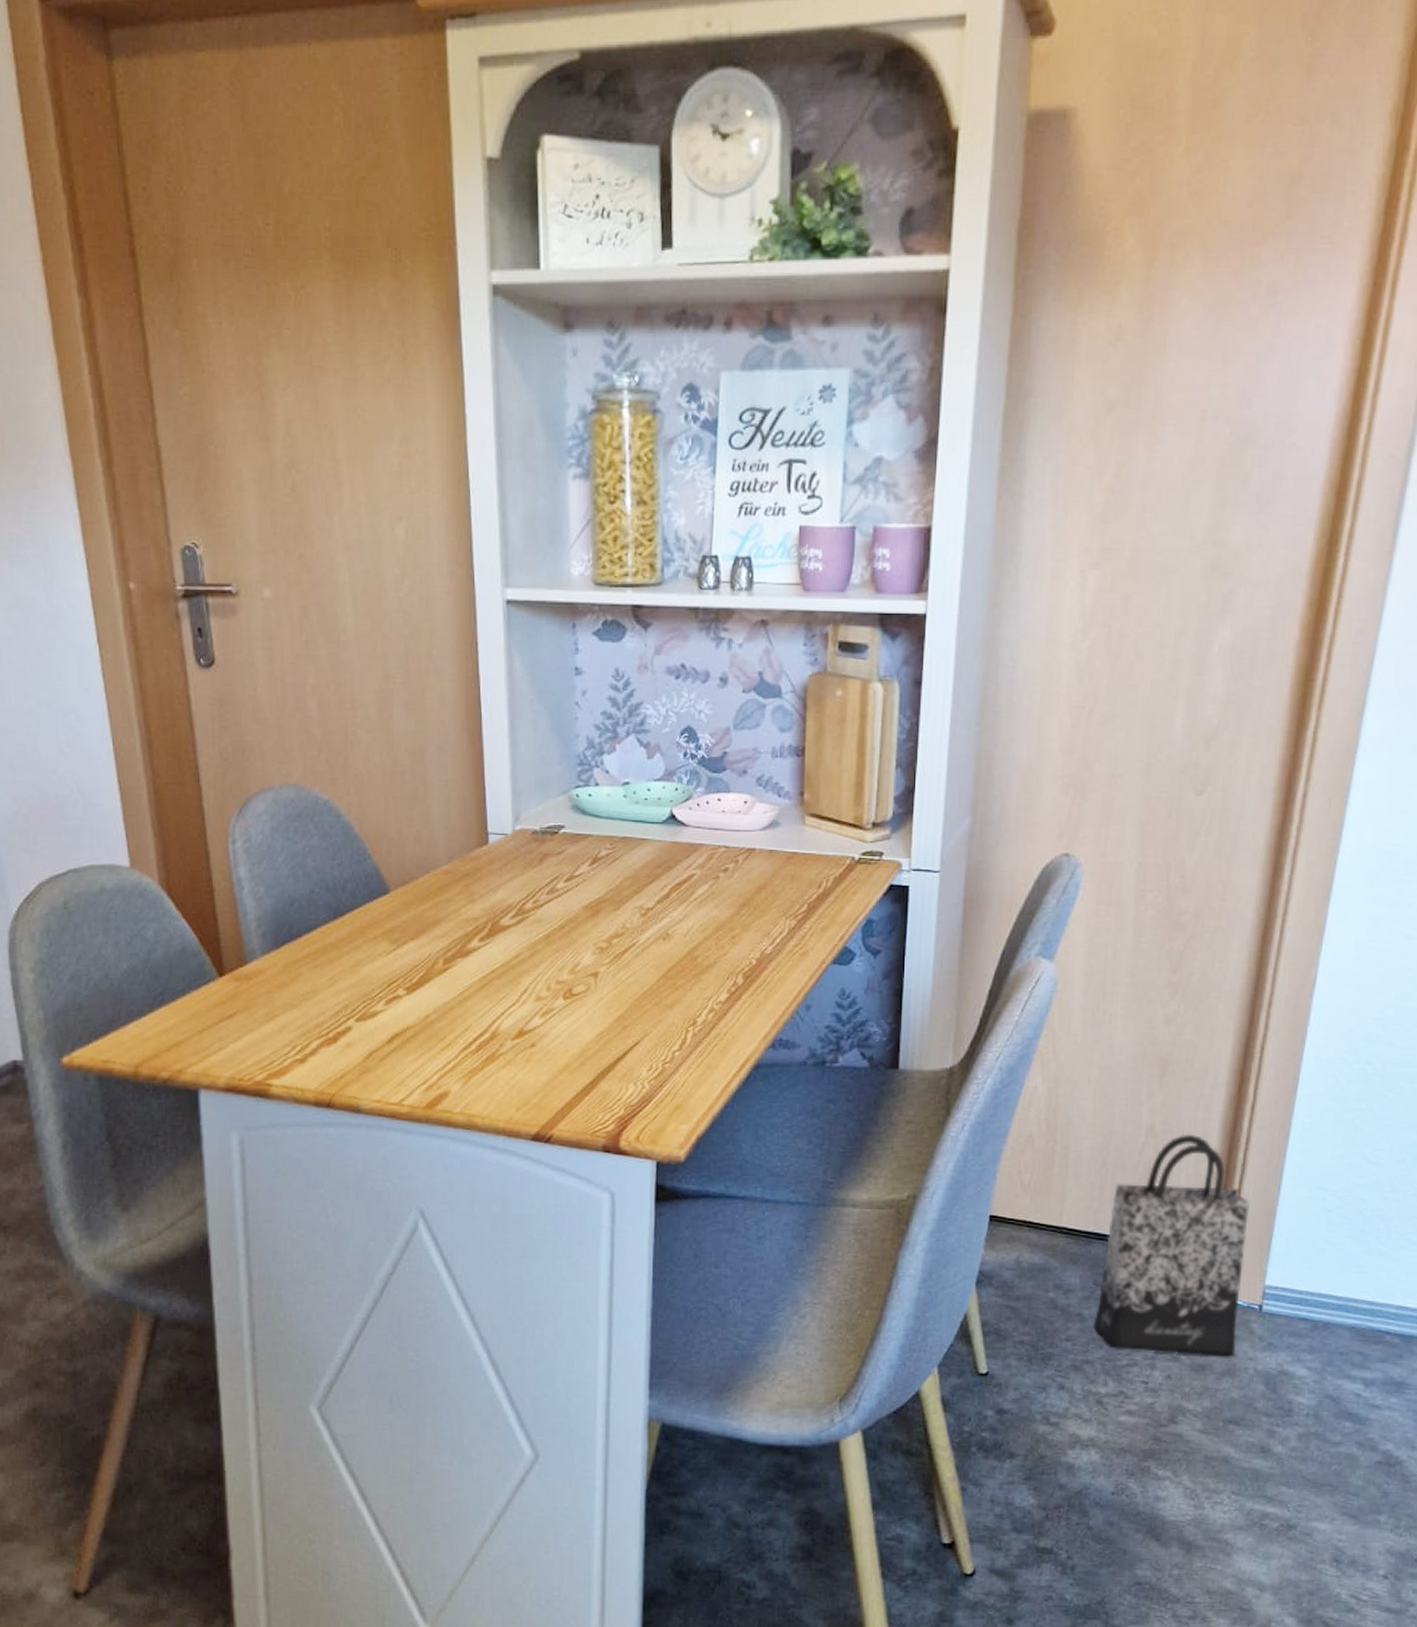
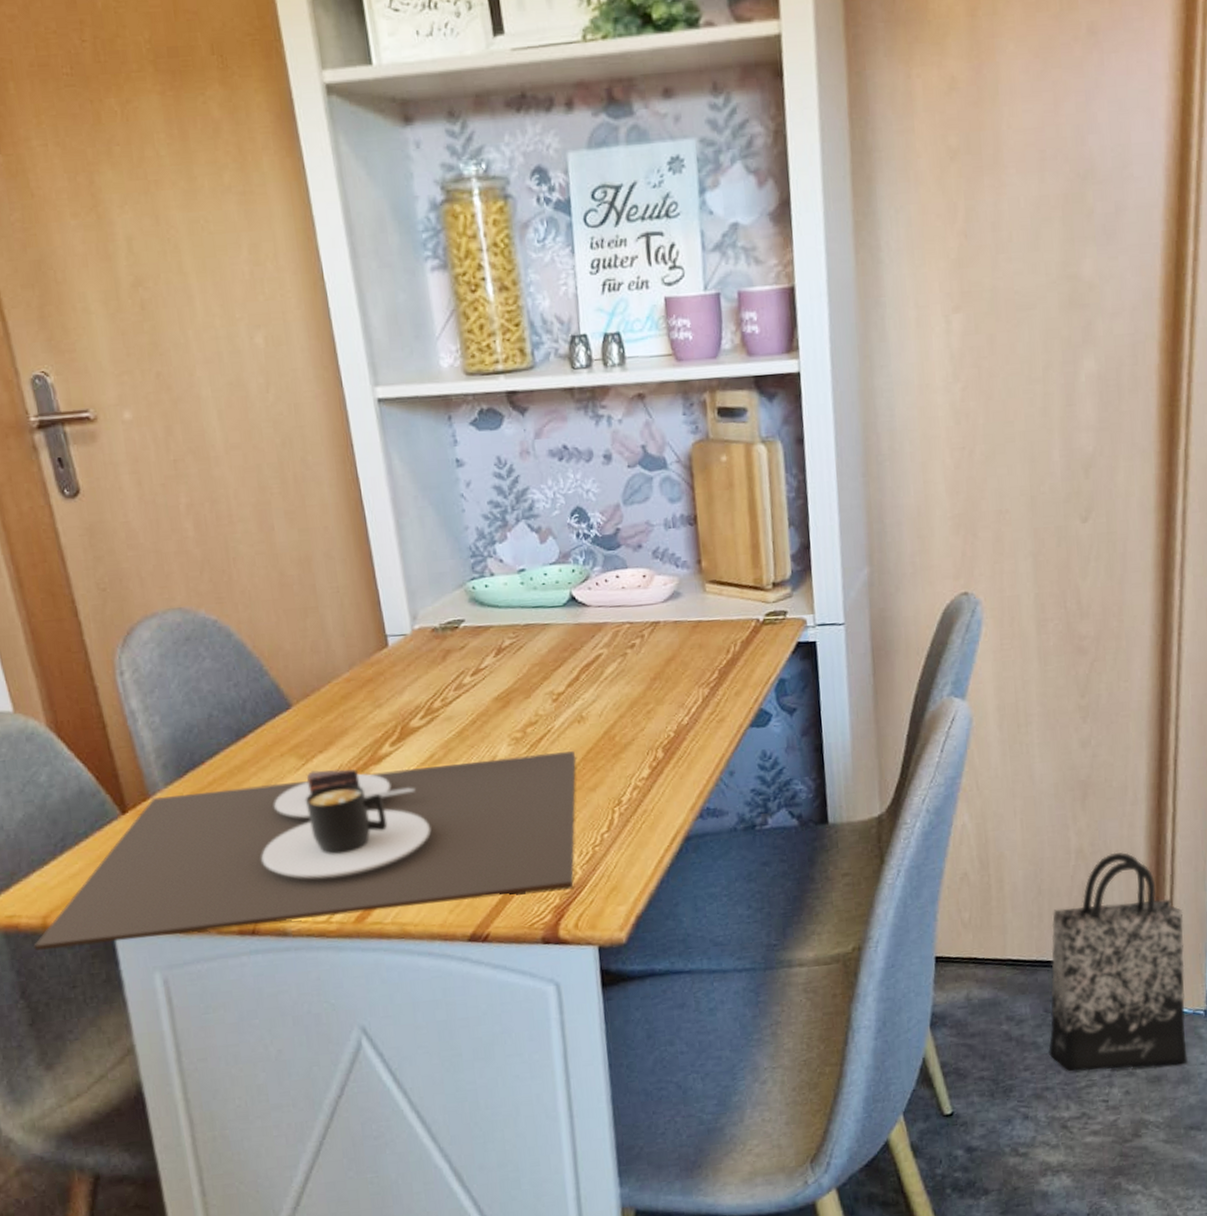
place setting: none [124,957,657,1101] -> present [34,751,576,950]

